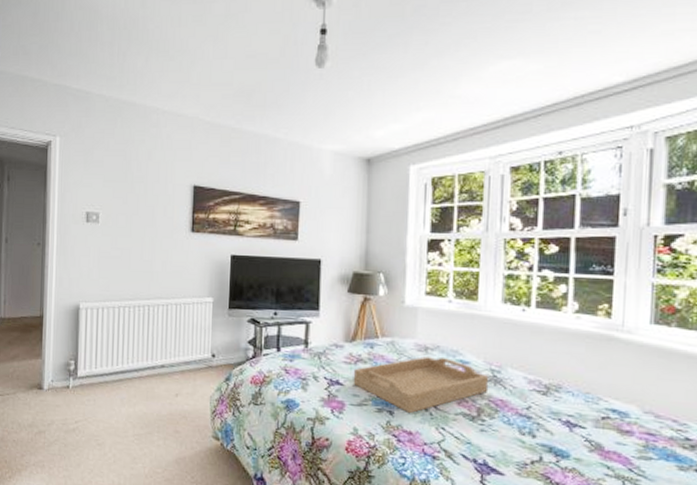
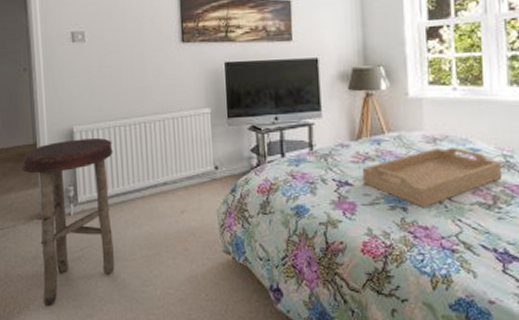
stool: none [27,315,116,474] -> present [22,138,115,307]

